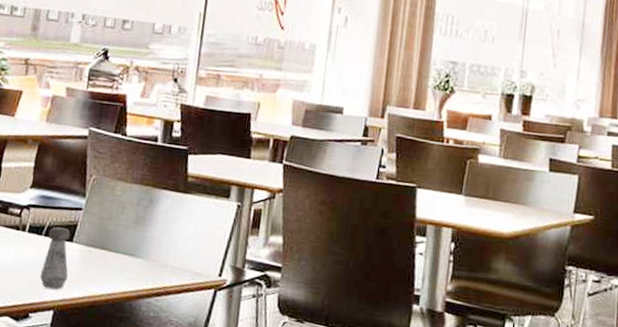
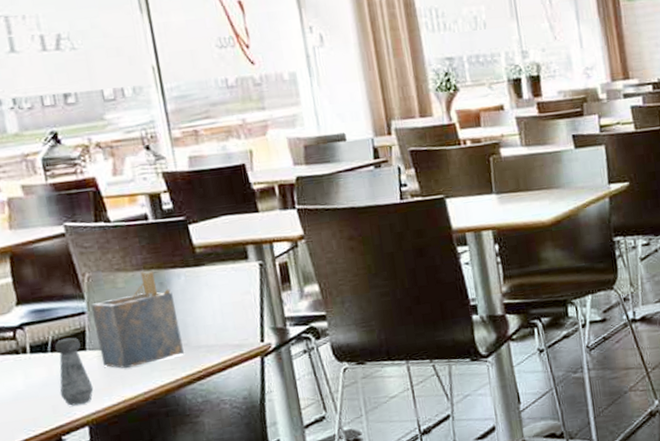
napkin holder: none [82,185,158,269] -> present [90,271,184,369]

